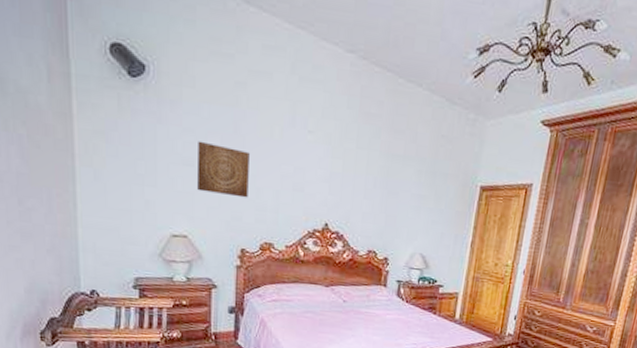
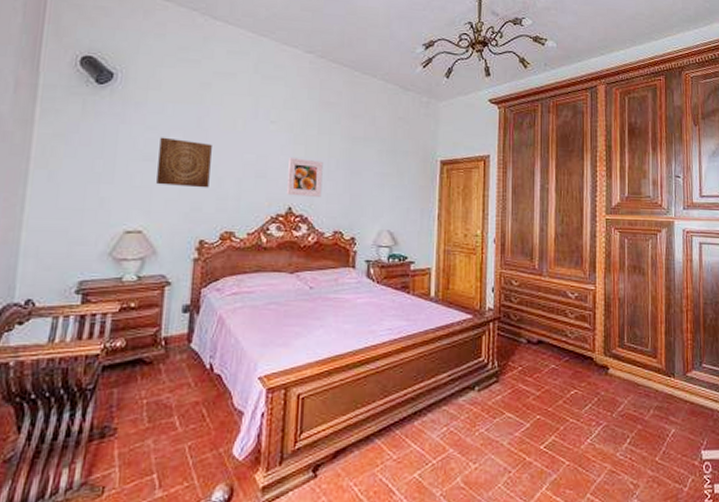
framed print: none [322,171,361,215] -> present [286,156,323,197]

